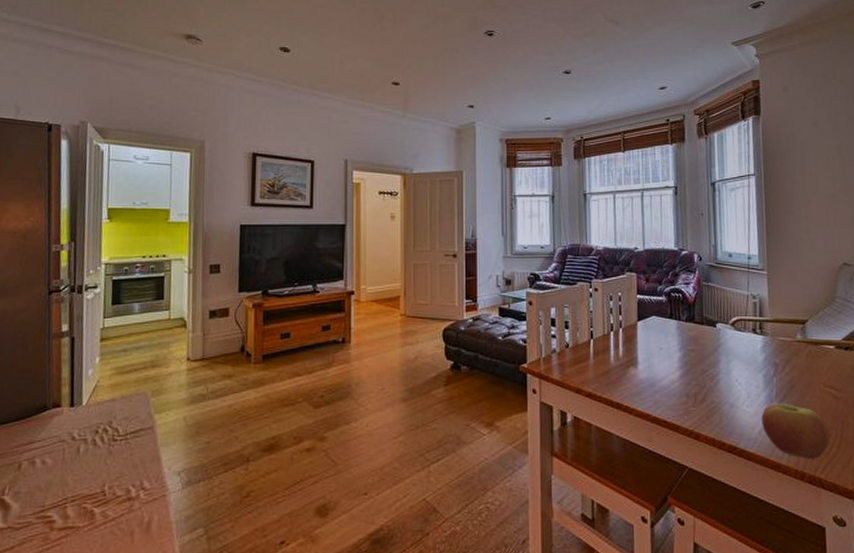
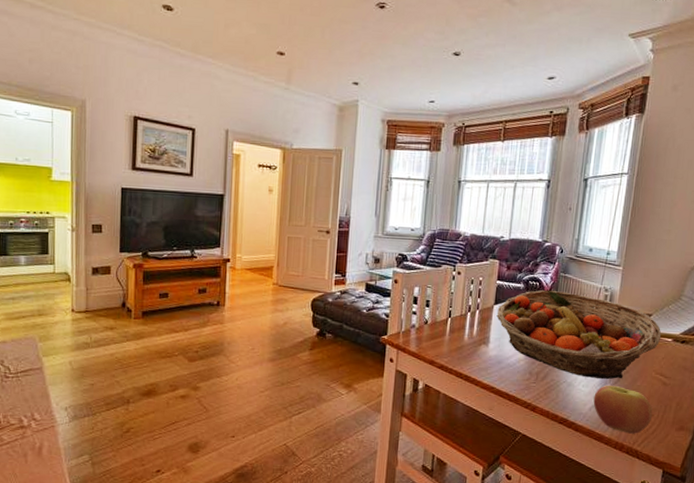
fruit basket: none [641,301,823,396] -> present [496,290,662,379]

